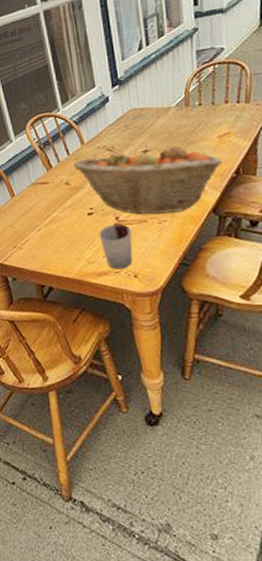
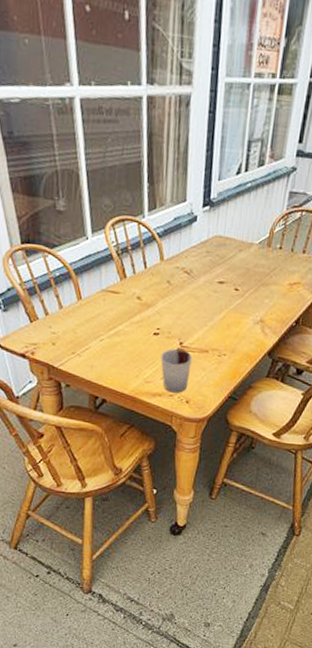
fruit basket: present [73,145,224,215] -> none [148,276,288,349]

